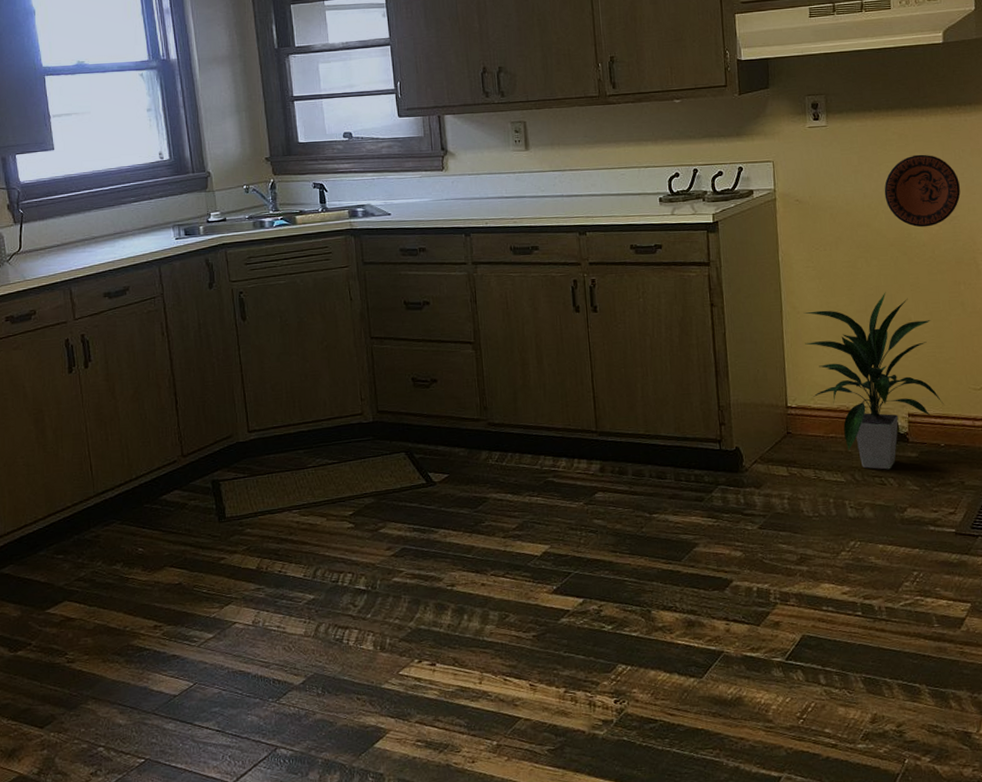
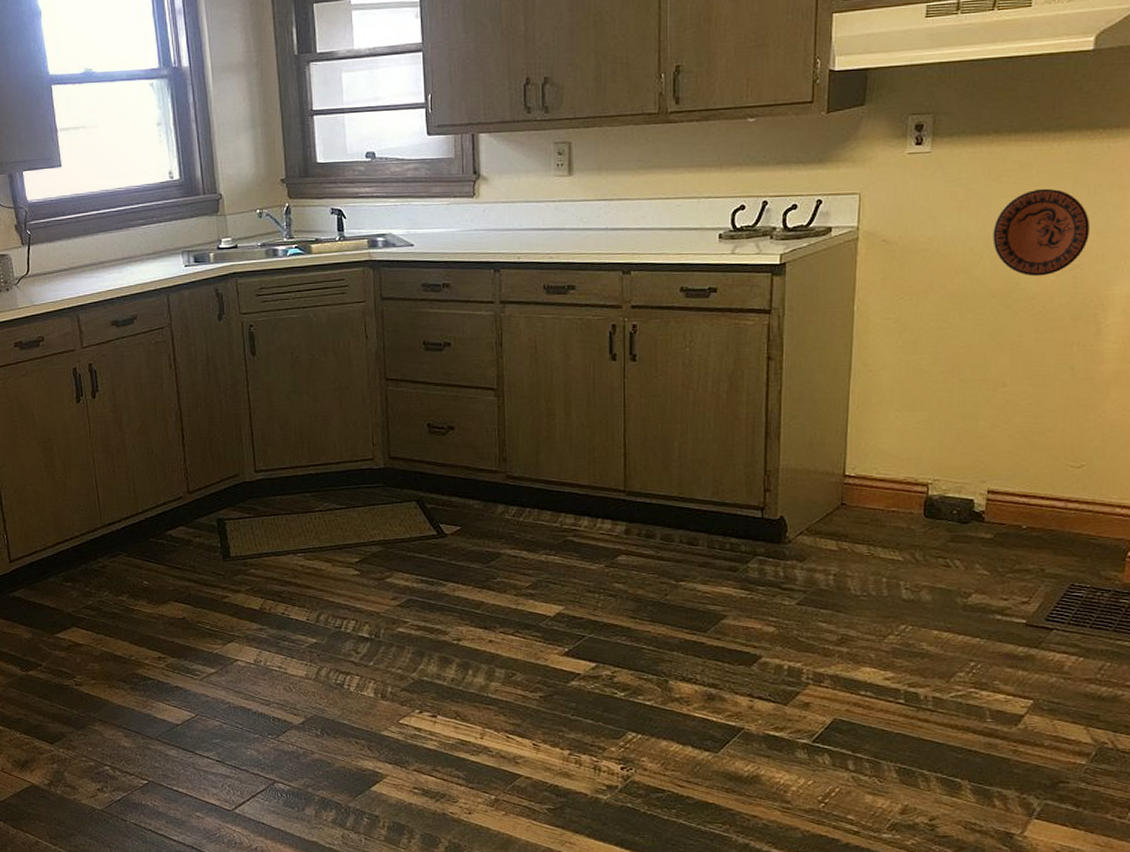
indoor plant: present [803,292,944,470] -> none [874,351,1033,551]

